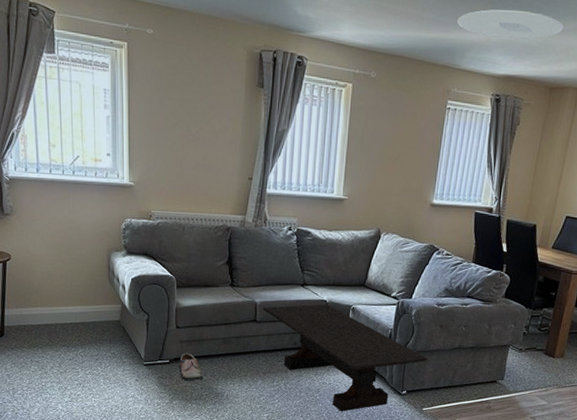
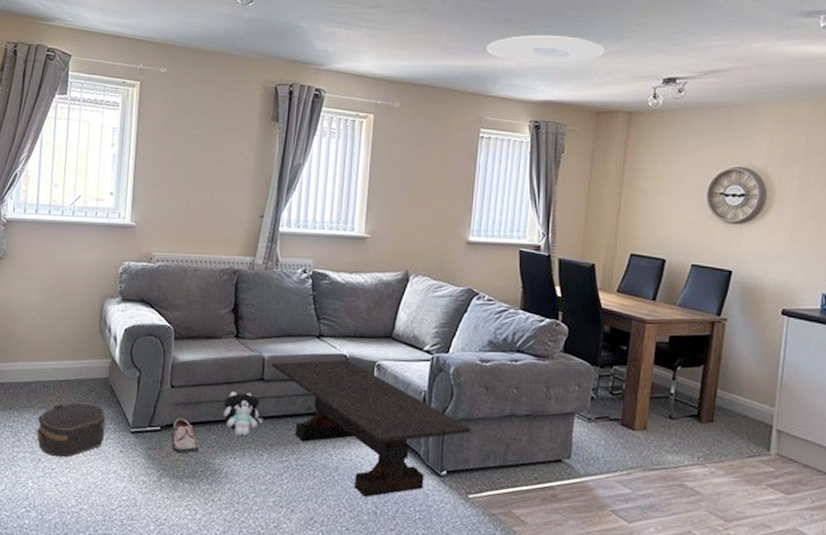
hat box: none [60,341,121,385] -> present [36,402,106,457]
plush toy: none [223,331,257,367] -> present [223,391,263,437]

